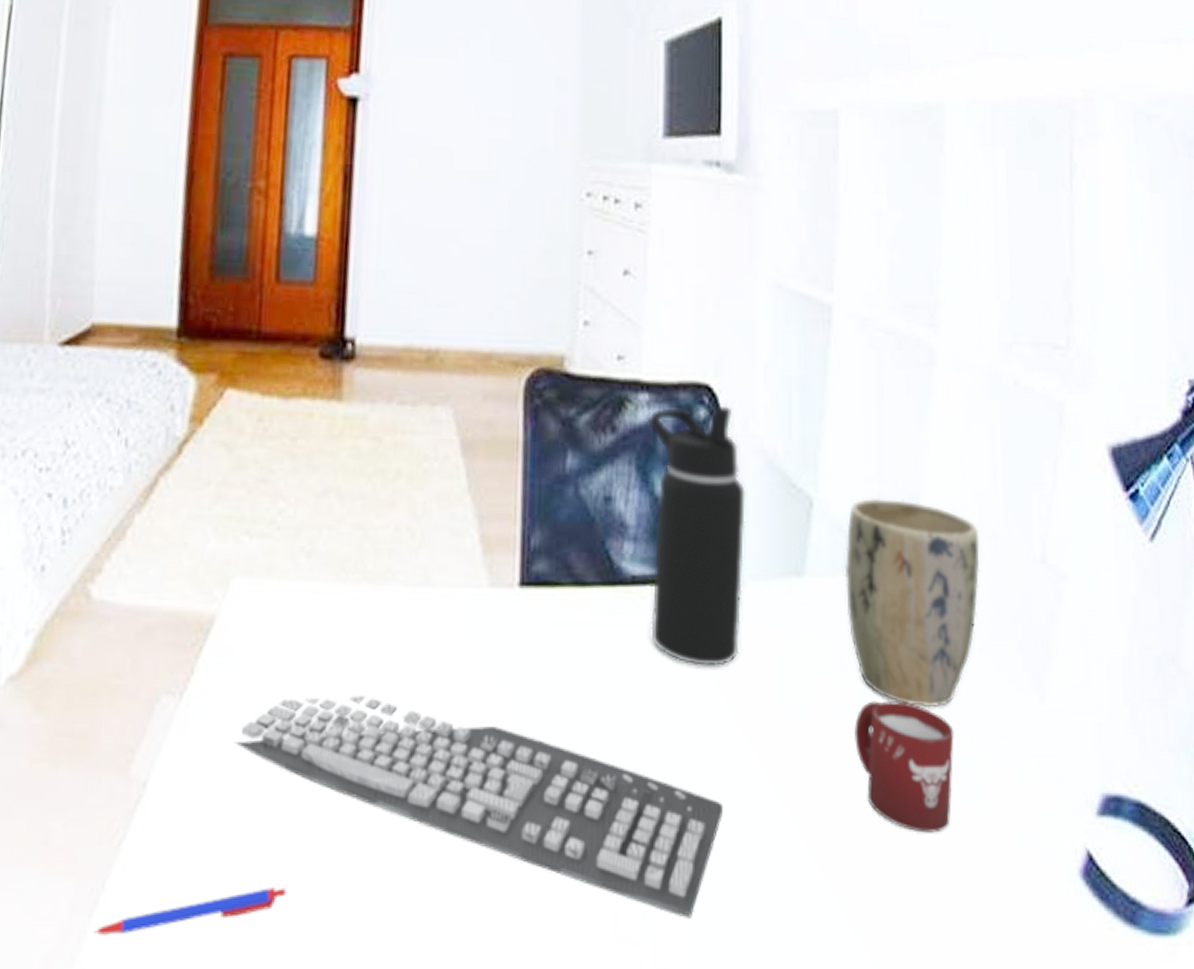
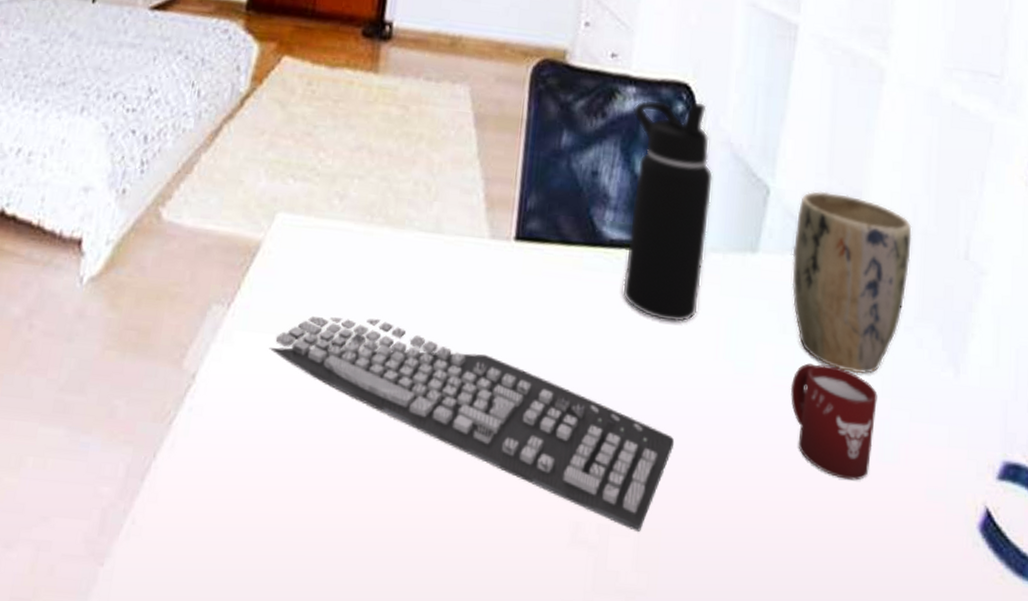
pen: present [93,887,287,935] -> none [144,470,304,497]

